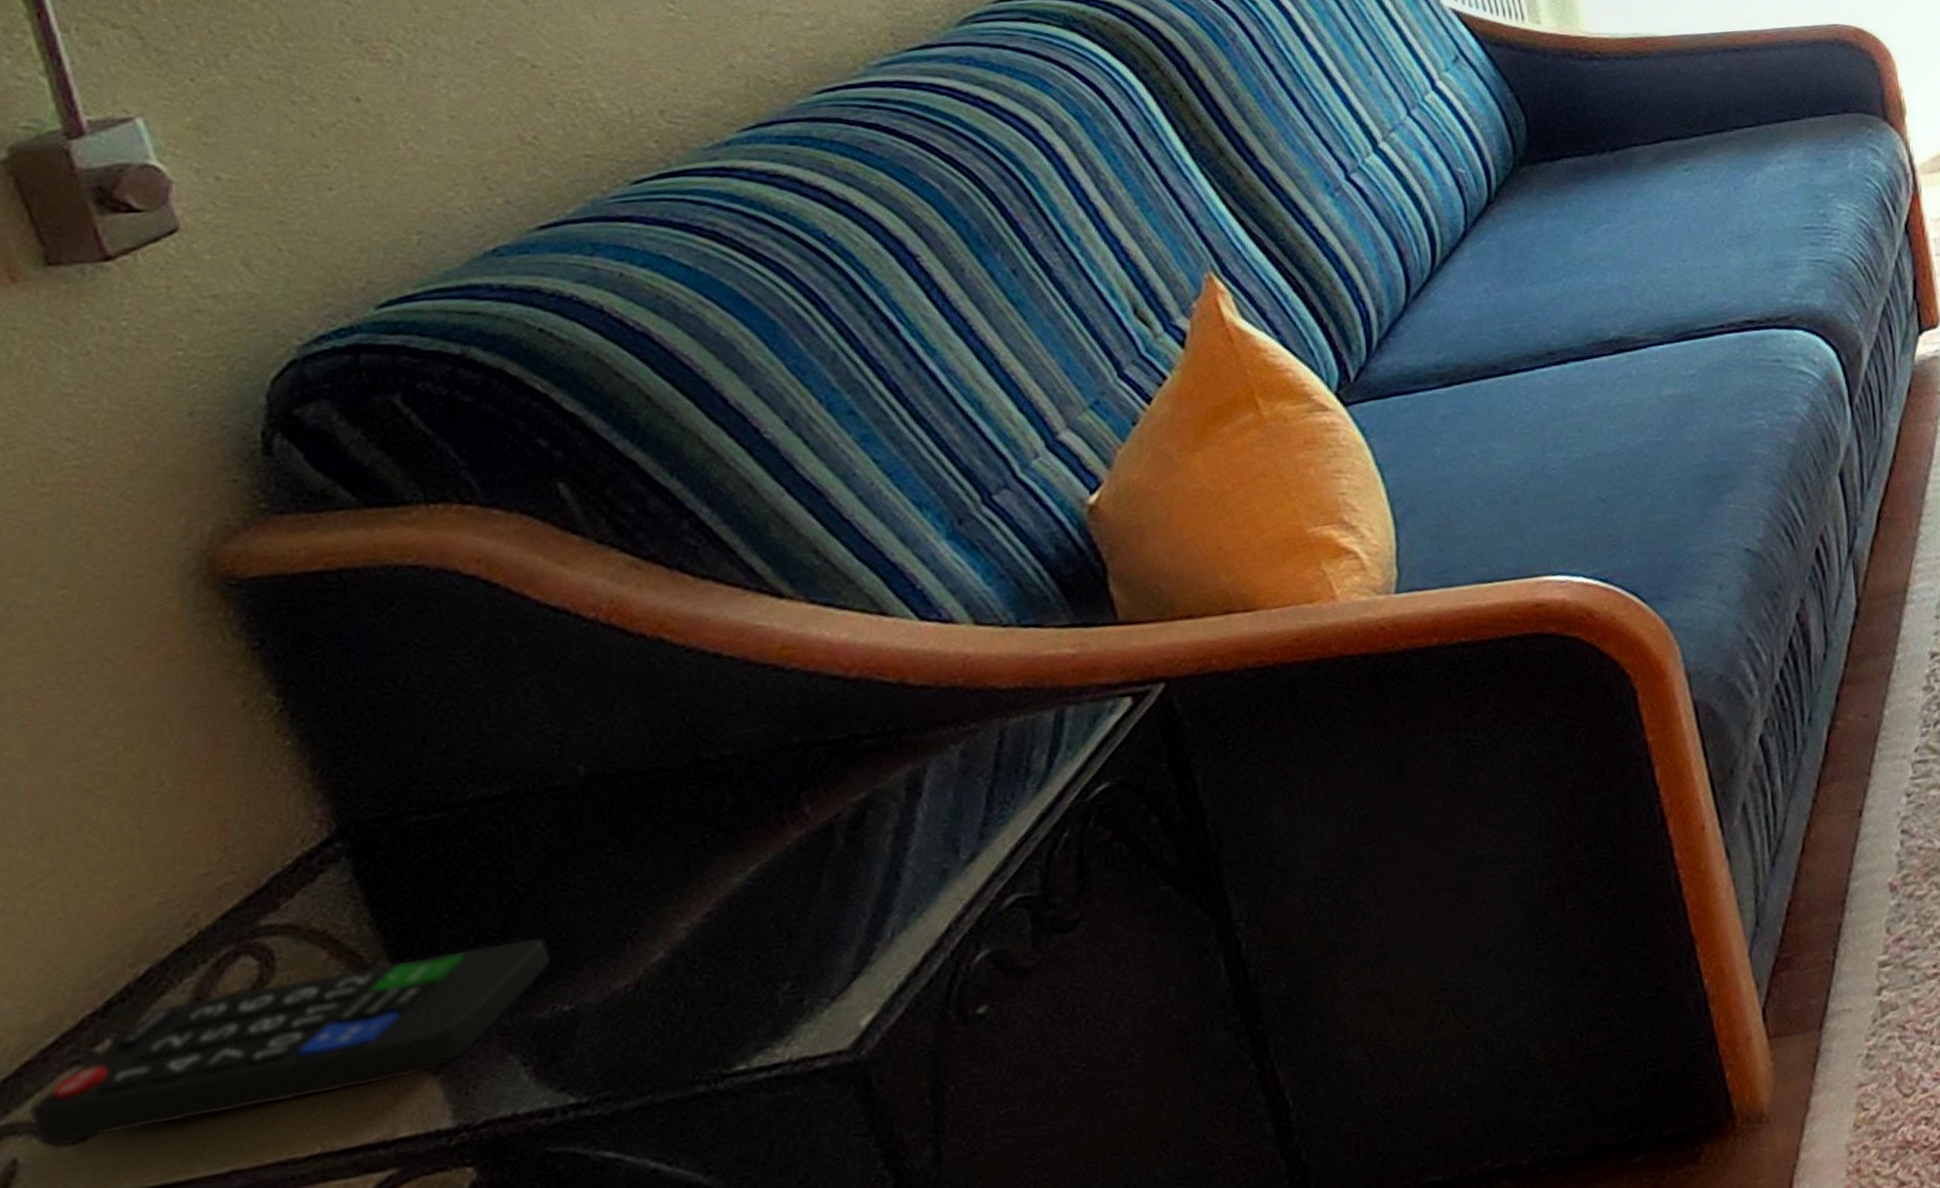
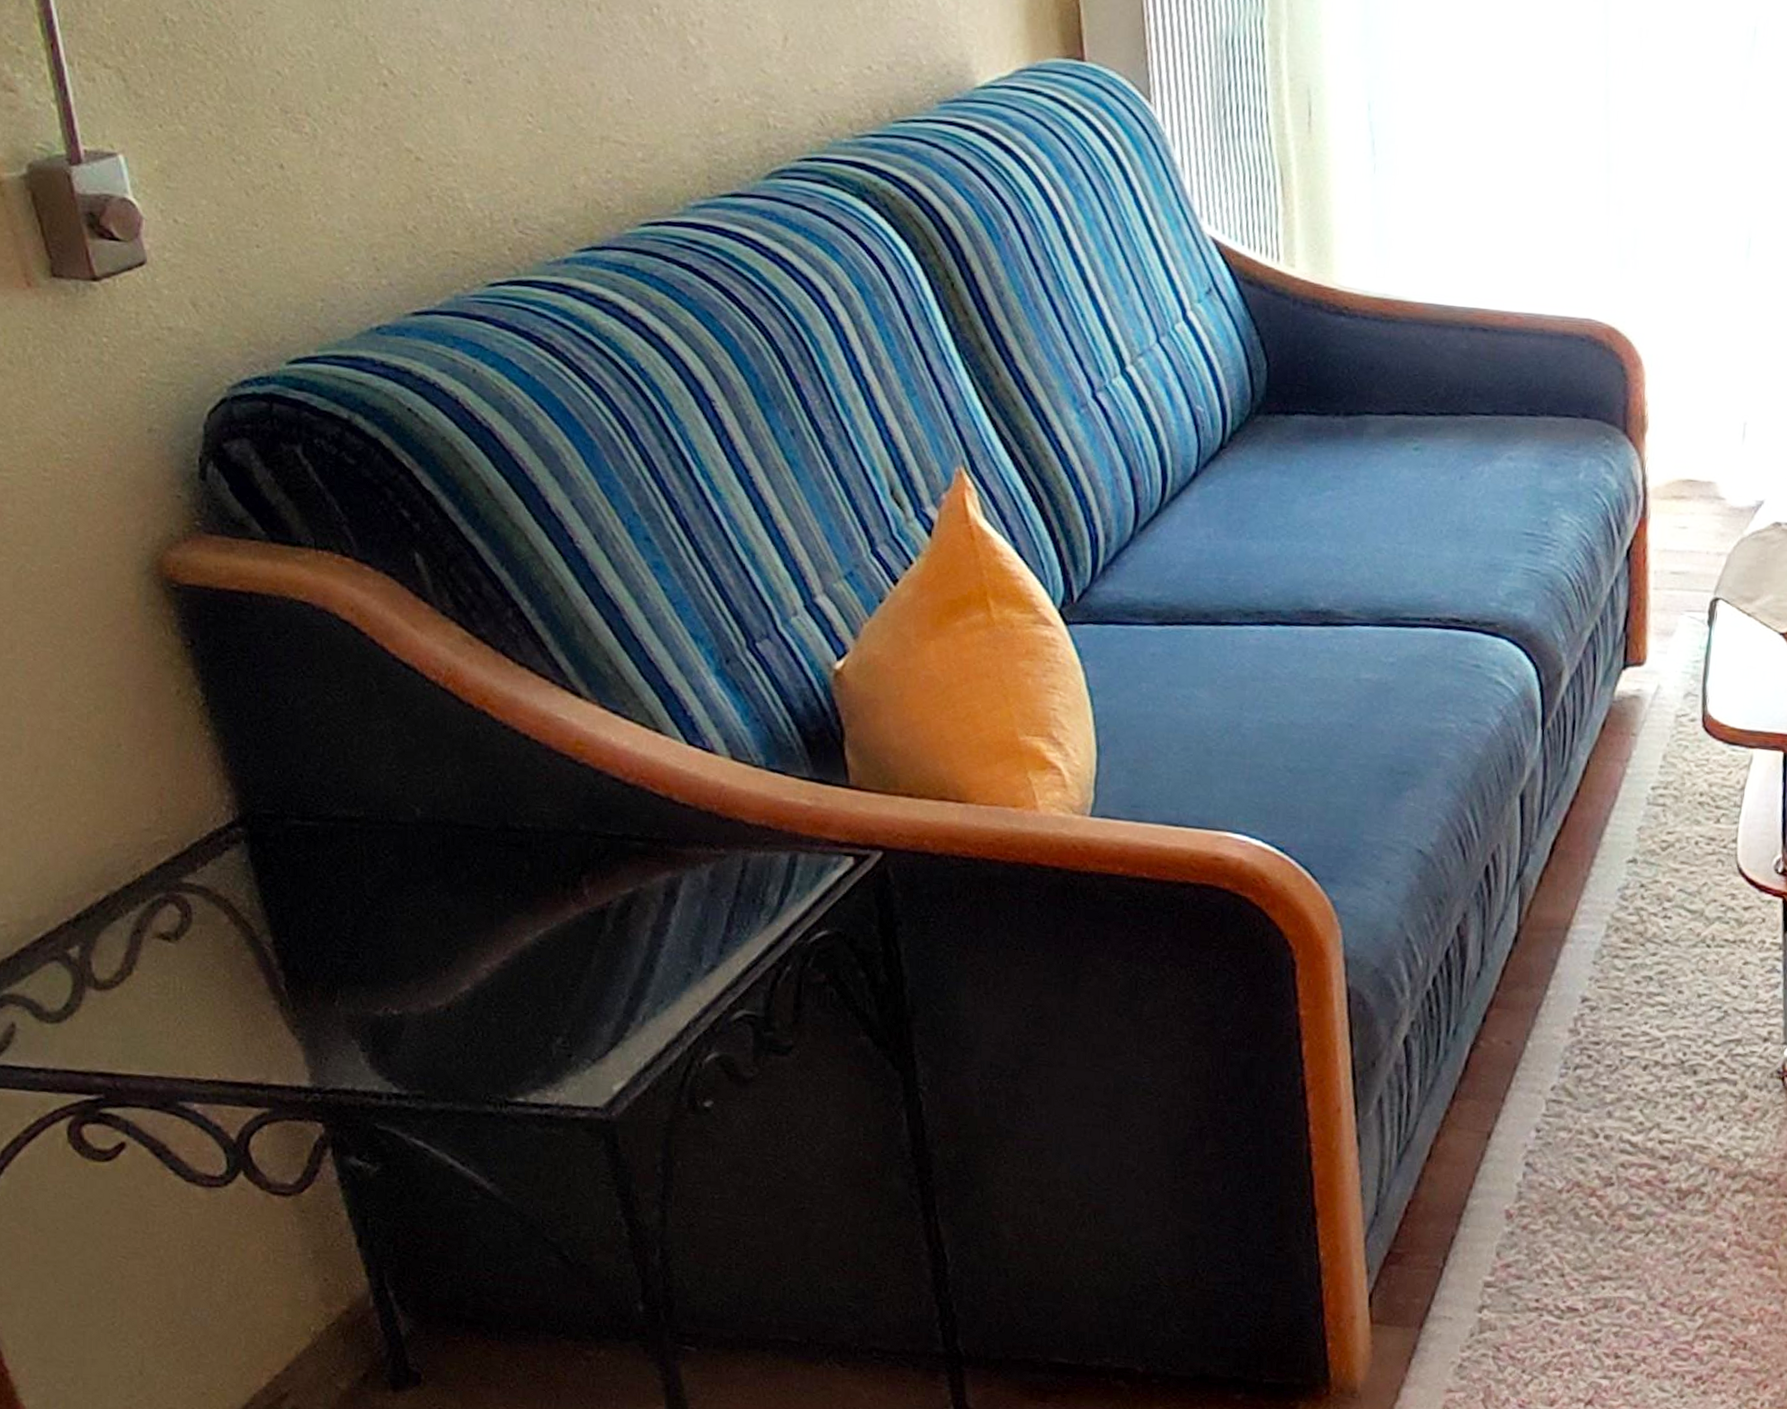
remote control: present [28,937,552,1145] -> none [23,929,387,1037]

